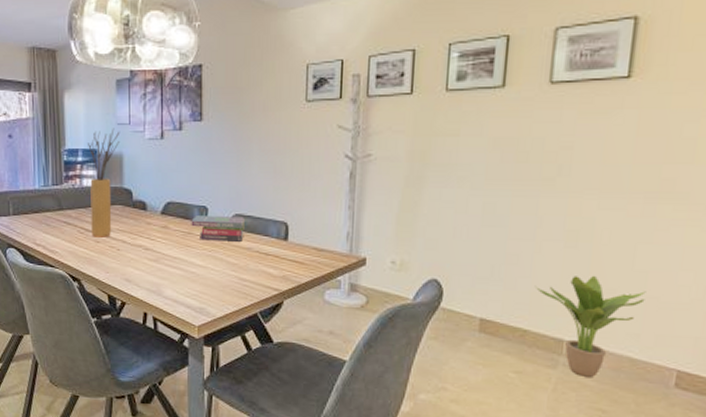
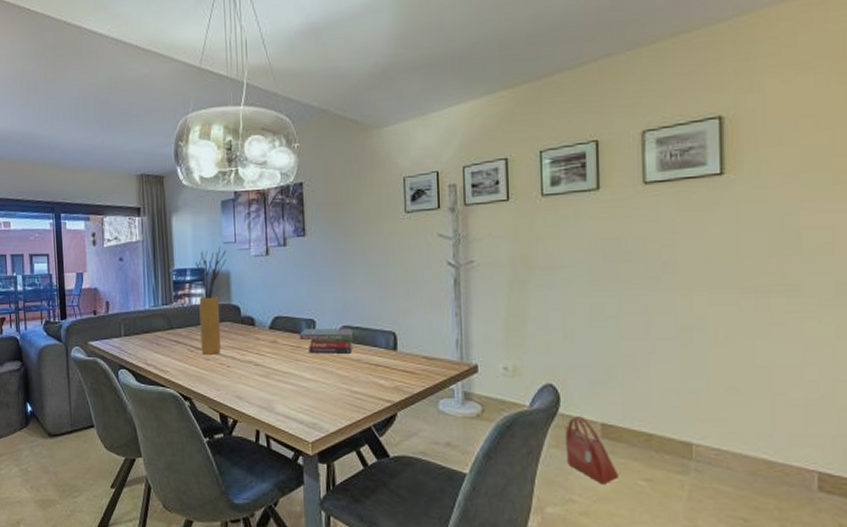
handbag: none [443,311,491,375] -> present [564,416,619,485]
potted plant: present [536,276,646,377] -> none [656,375,772,482]

